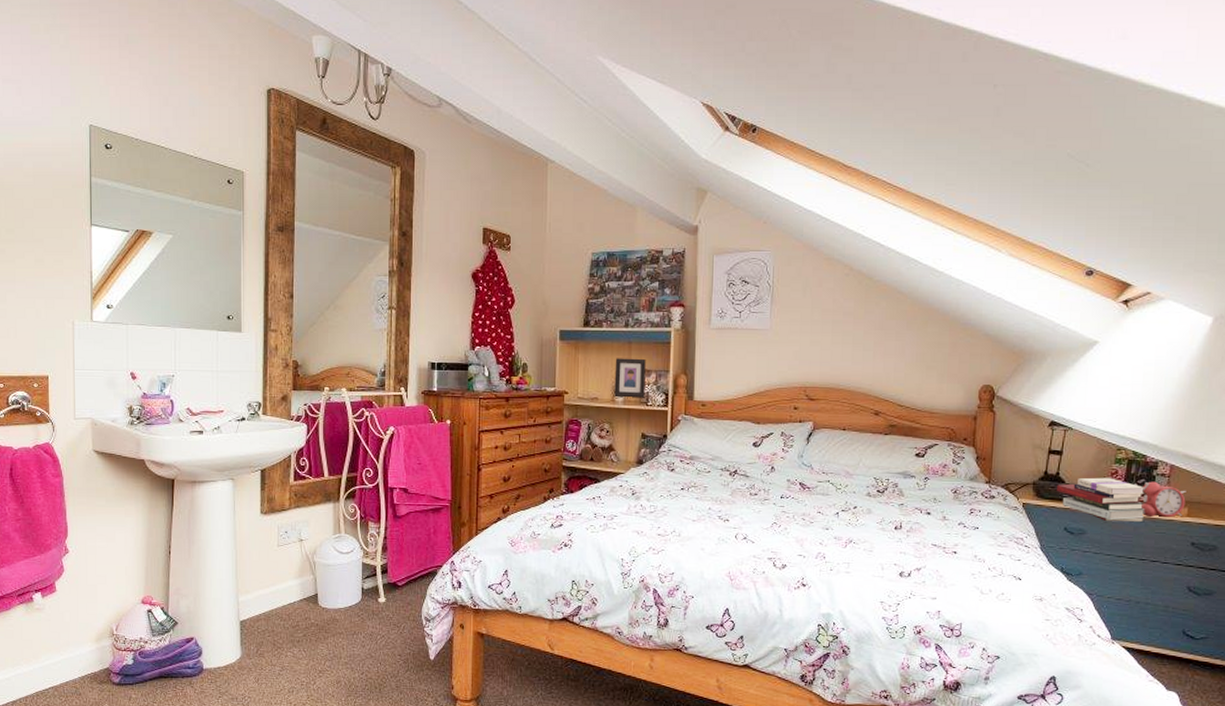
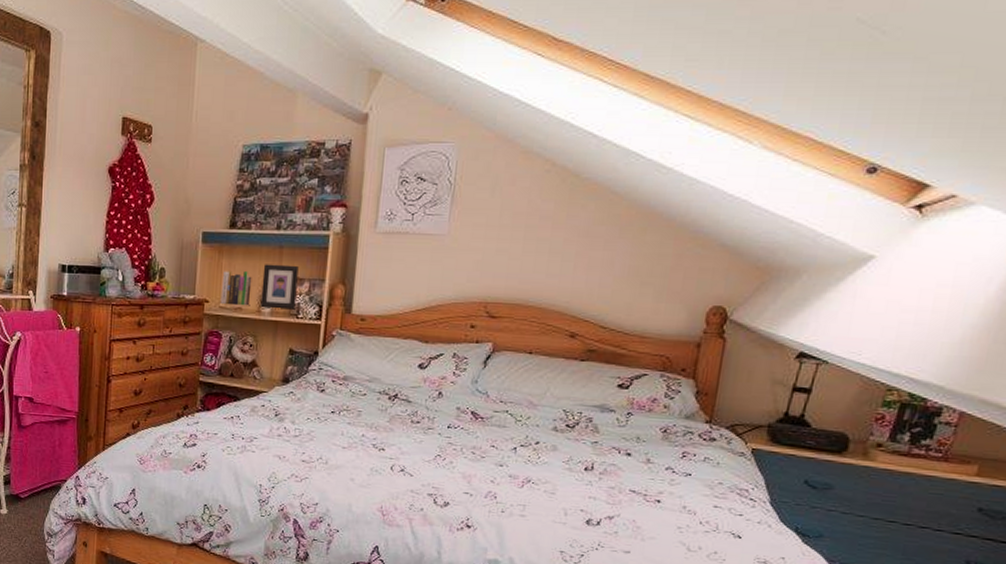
books: none [578,365,606,396] -> present [220,271,252,306]
books: present [1057,477,1144,522] -> none [799,422,919,479]
alarm clock: present [1141,481,1186,518] -> none [913,430,979,477]

